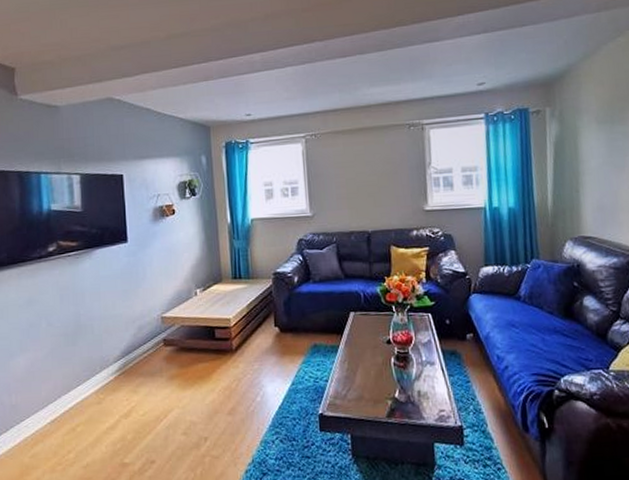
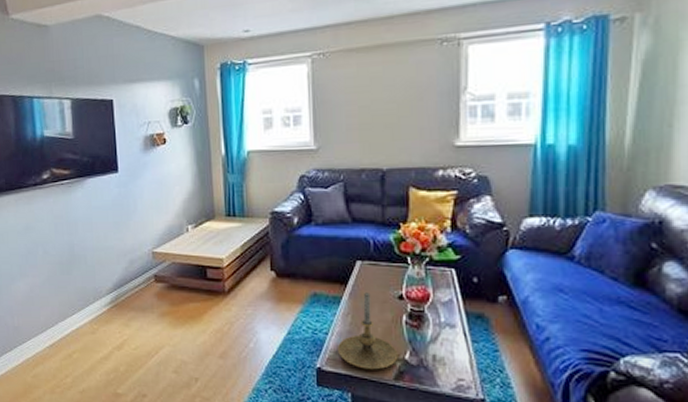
candle holder: none [337,340,390,411] -> present [338,292,398,370]

